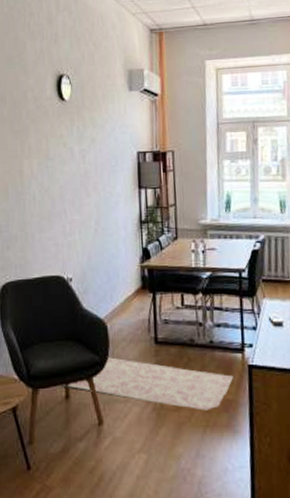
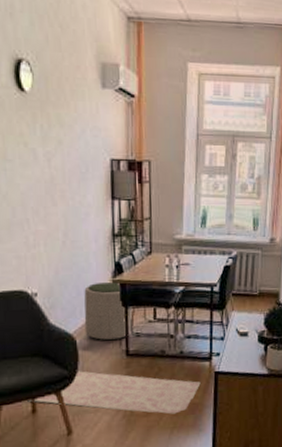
ottoman: none [114,268,160,327] -> present [84,282,132,341]

